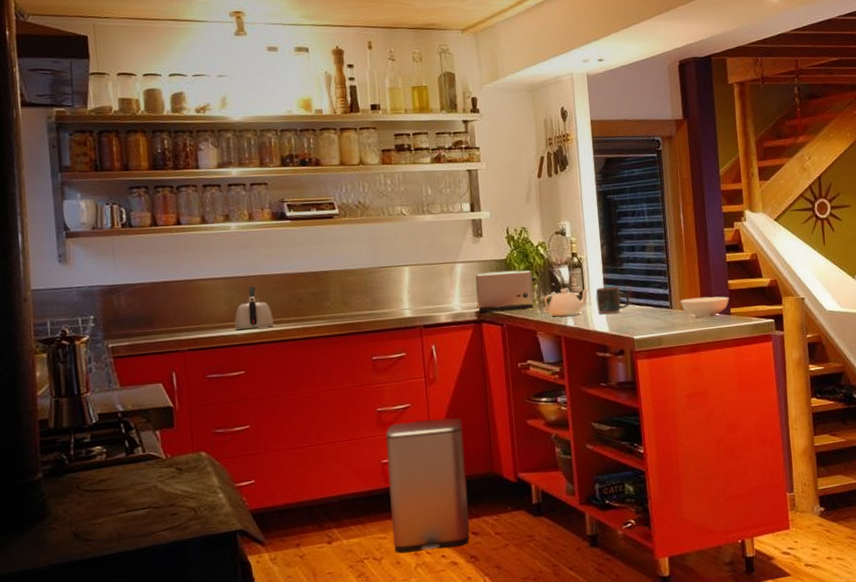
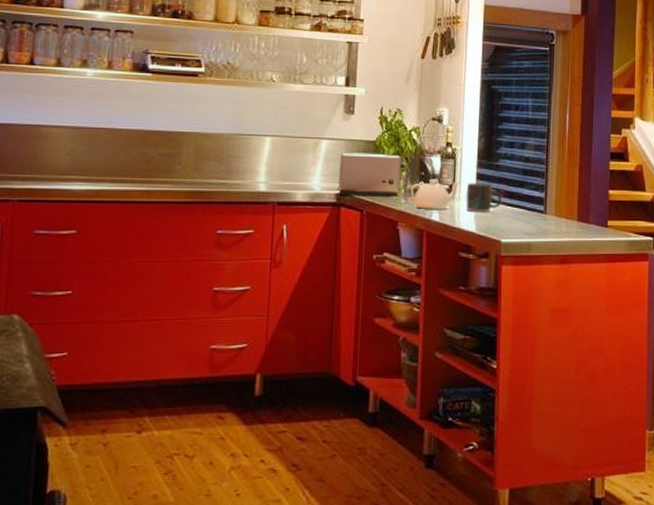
kettle: present [234,285,275,331] -> none [73,138,118,187]
pedal bin: present [385,418,470,553] -> none [209,306,304,453]
bowl: present [679,296,729,318] -> none [555,205,608,227]

